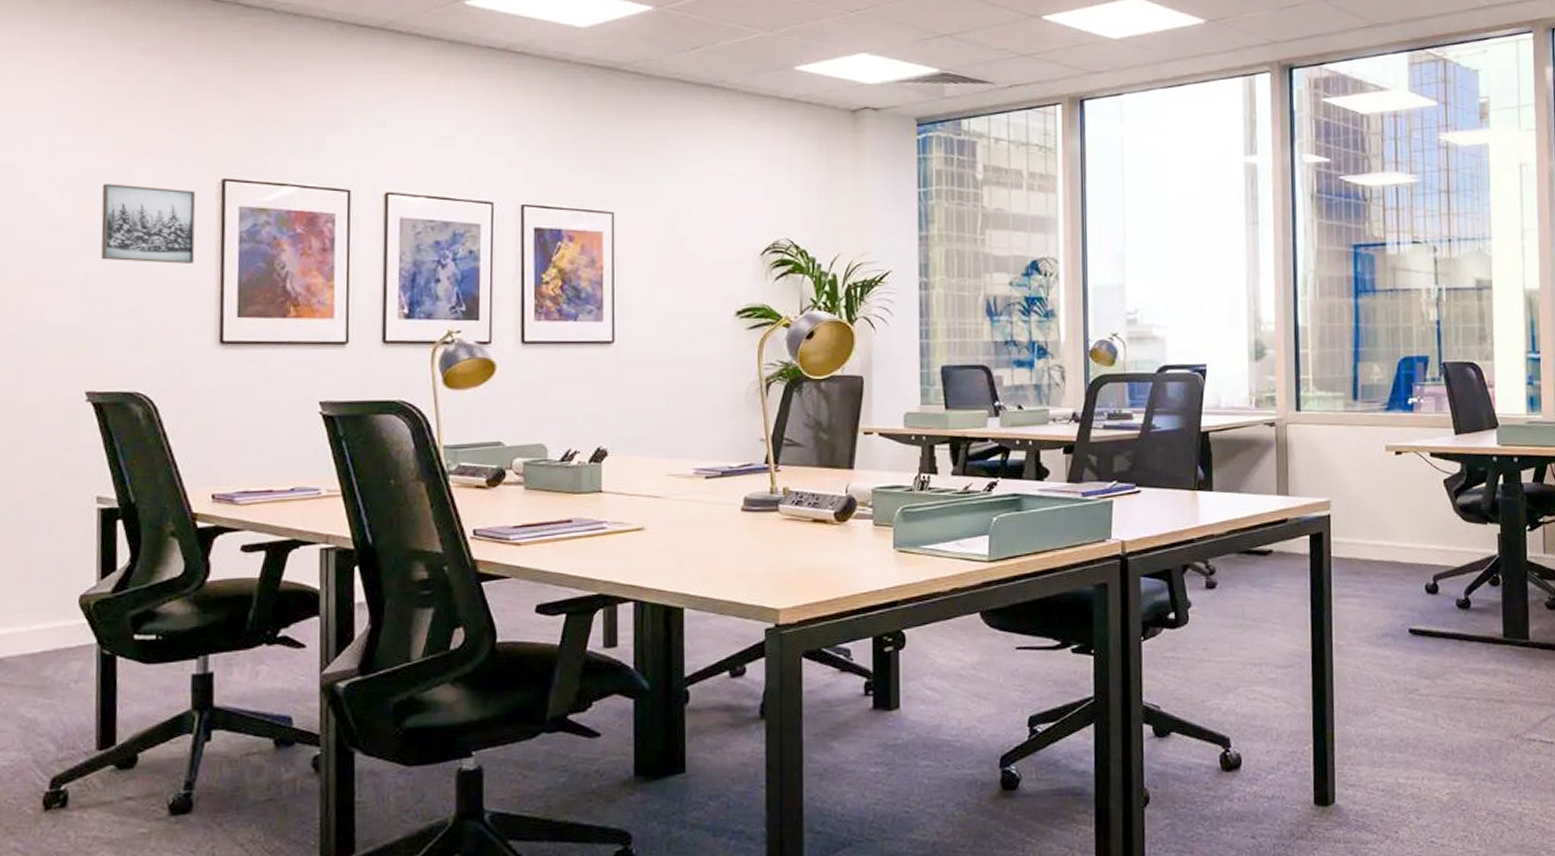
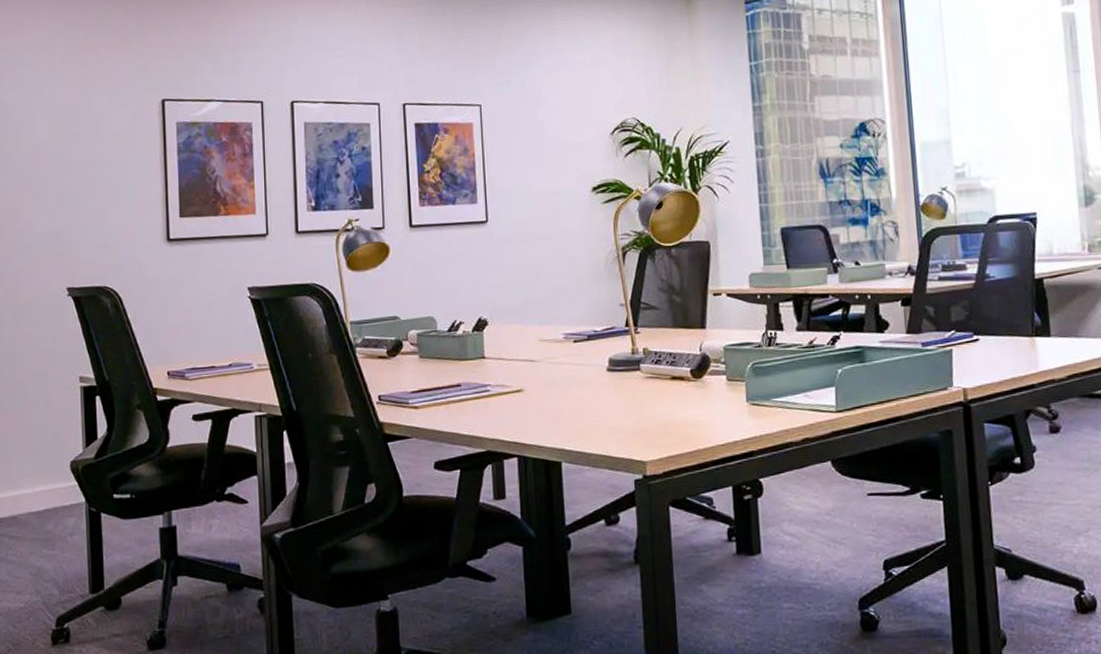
wall art: present [101,184,196,264] -> none [72,109,144,175]

